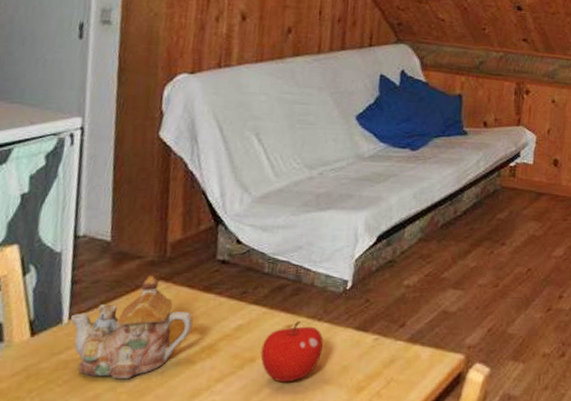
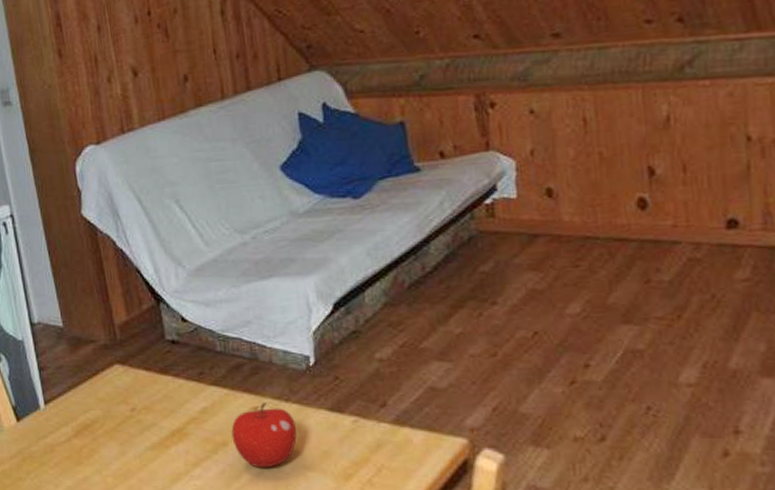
teapot: present [70,275,193,380] -> none [46,359,158,463]

